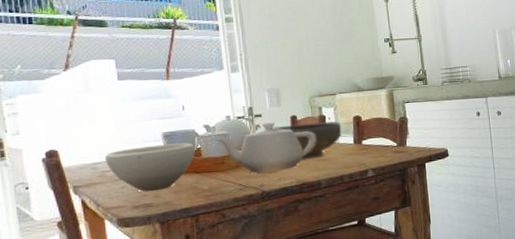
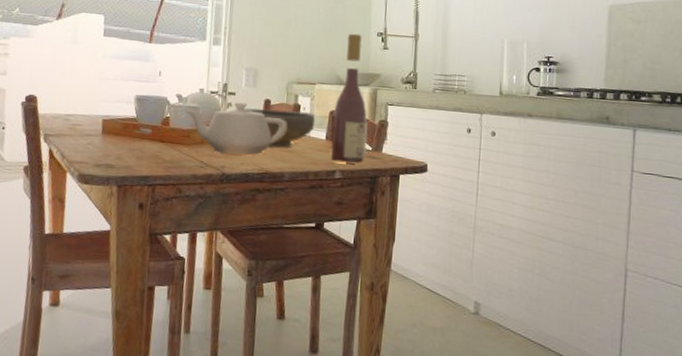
bowl: present [105,142,195,192] -> none [78,105,164,153]
wine bottle: none [356,42,393,162] -> present [330,33,368,164]

